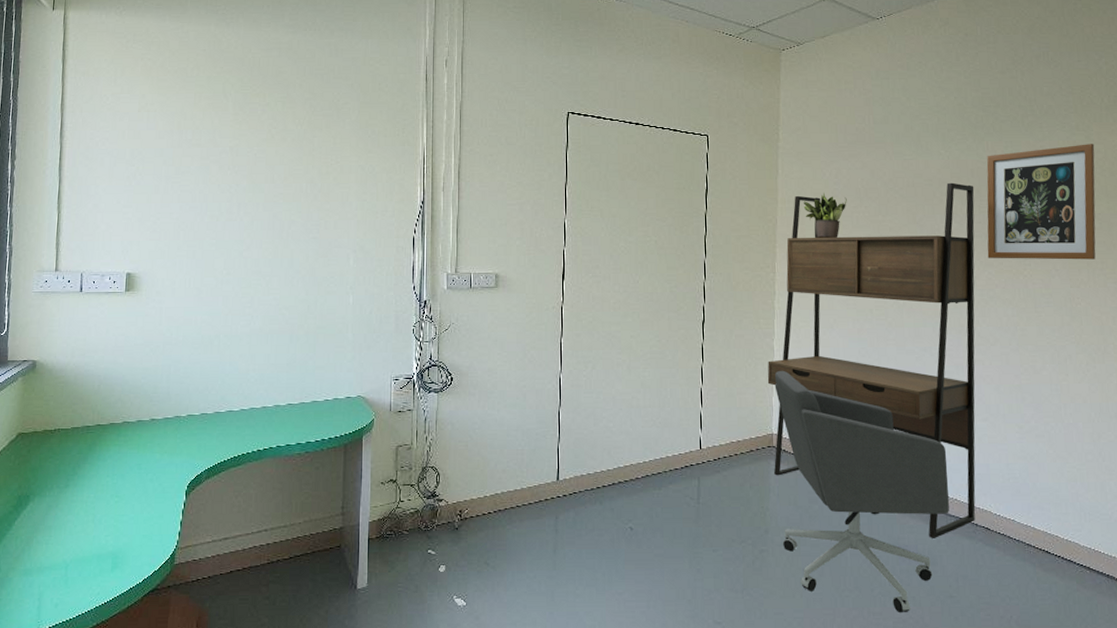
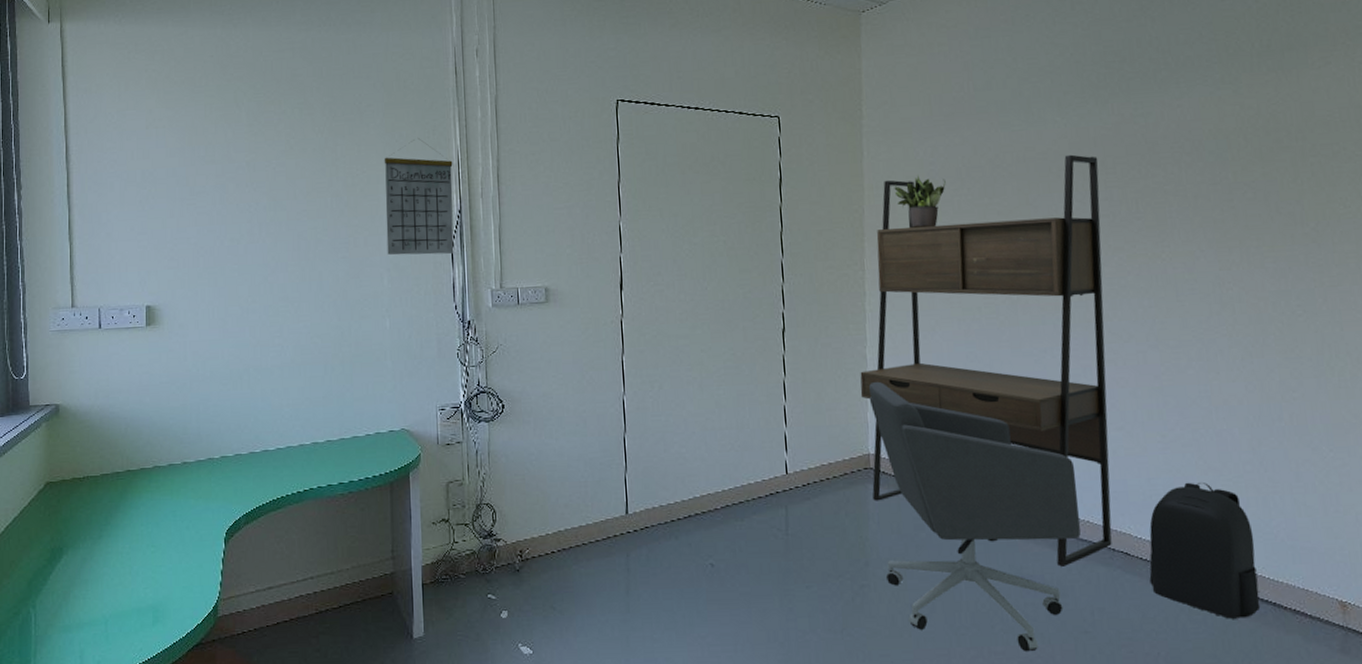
calendar: none [354,135,419,240] -> present [384,138,454,255]
wall art: present [986,144,1096,260] -> none [1112,98,1250,241]
backpack: none [1005,468,1097,588] -> present [1149,482,1261,619]

